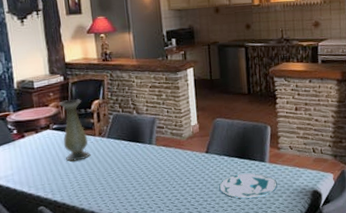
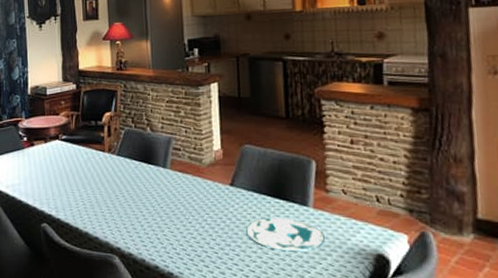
vase: present [59,98,90,162] -> none [70,109,98,178]

